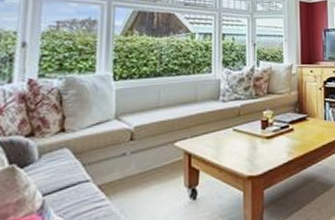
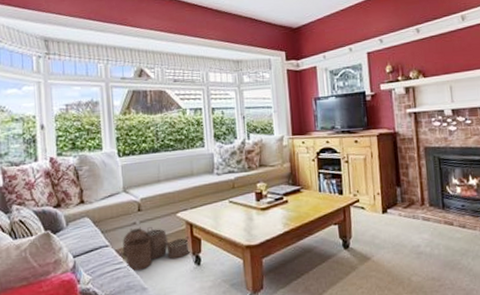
woven basket: none [107,158,187,210] -> present [123,227,191,271]

